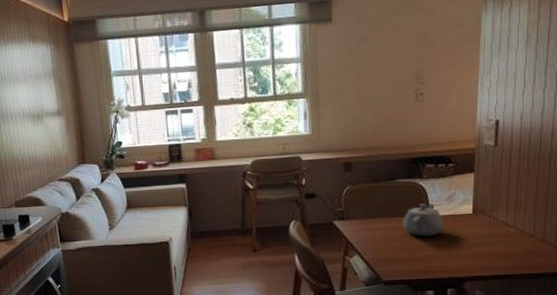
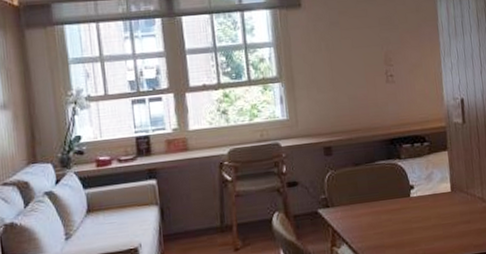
teapot: present [402,203,444,237] -> none [386,184,426,220]

